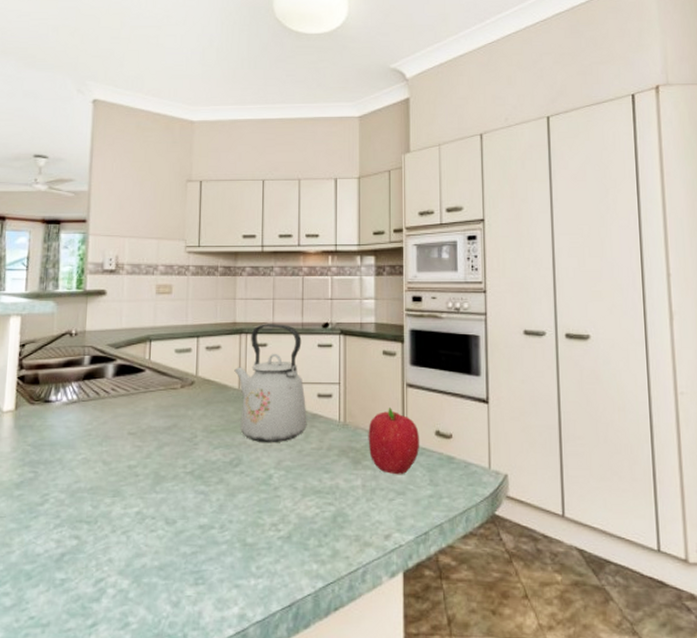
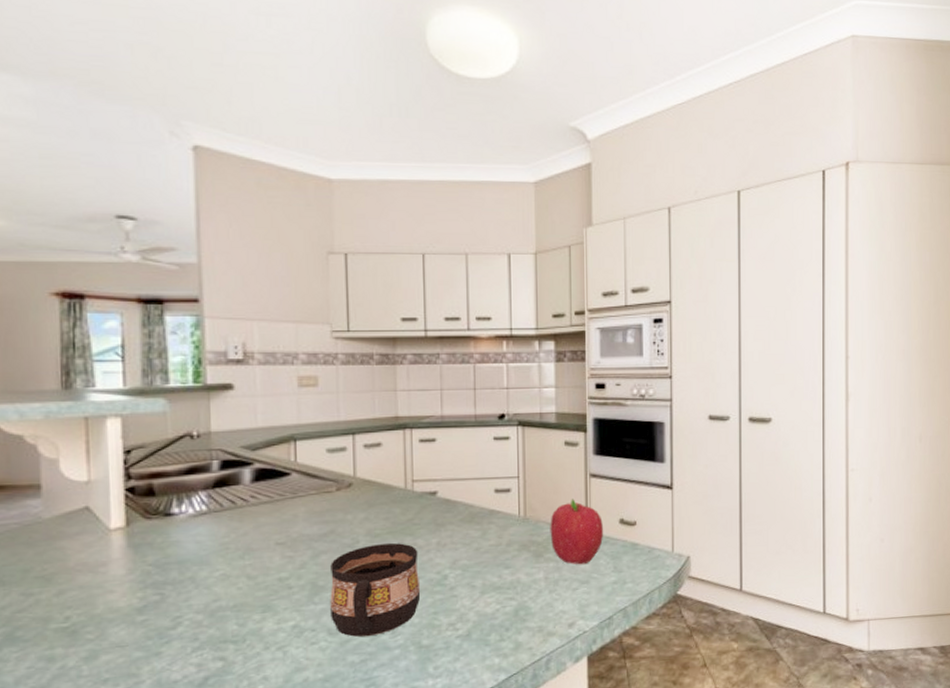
cup: none [169,440,248,530] -> present [330,543,421,638]
kettle: present [234,324,307,443] -> none [399,416,484,544]

